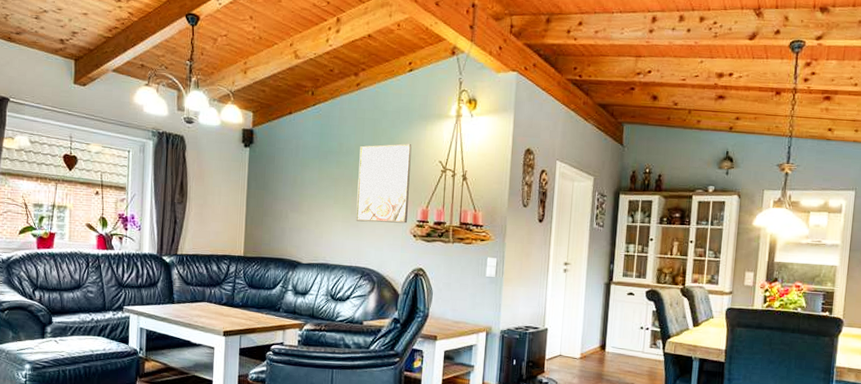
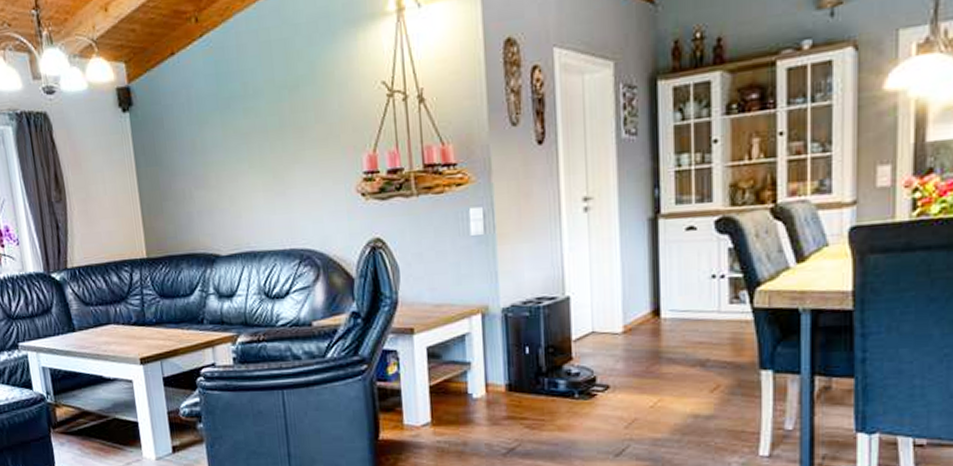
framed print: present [356,143,412,224] -> none [271,65,350,187]

